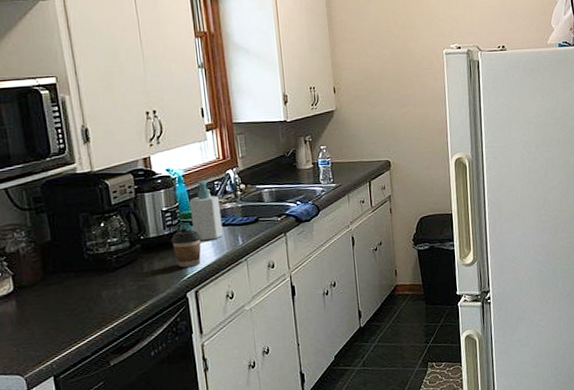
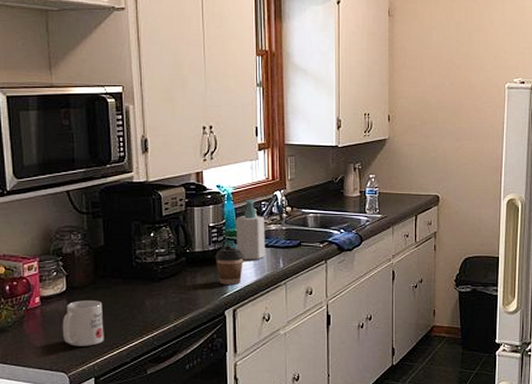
mug: none [12,297,61,347] -> present [62,300,104,346]

